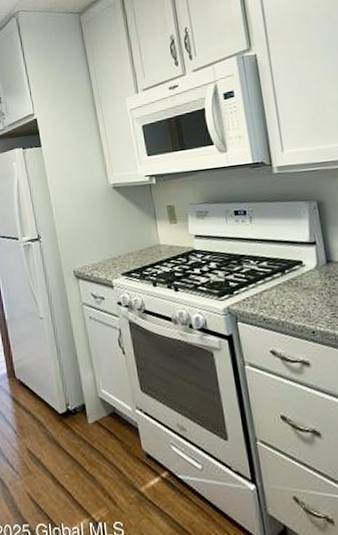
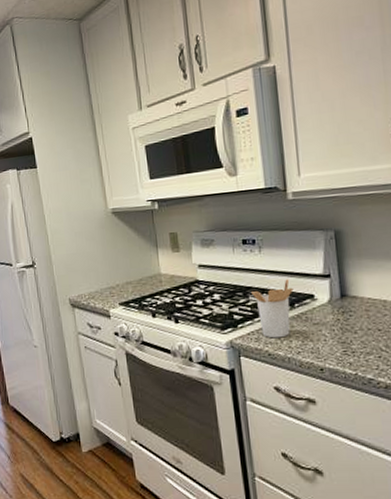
utensil holder: none [245,247,284,304] -> present [252,279,294,338]

